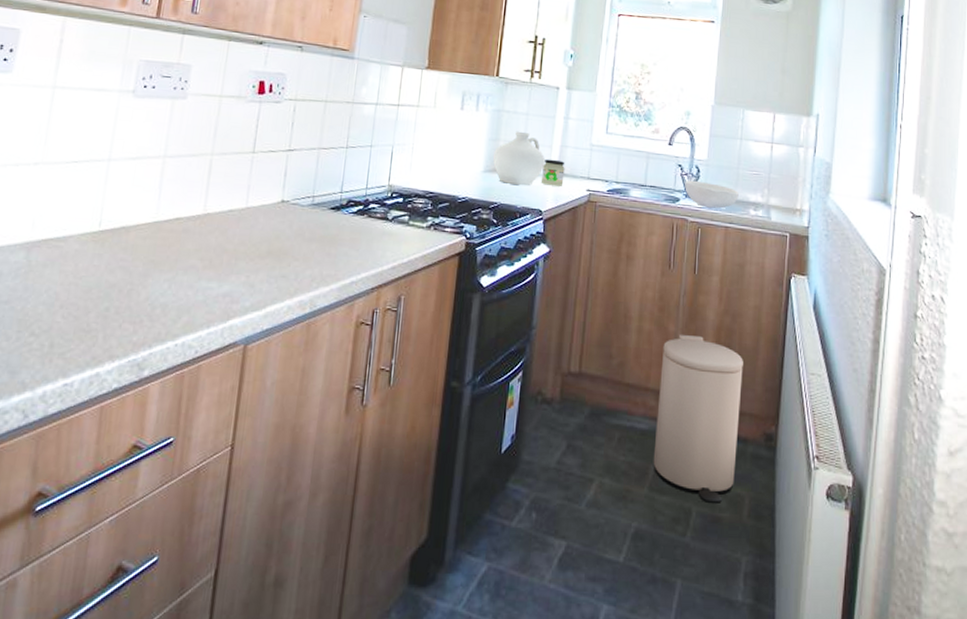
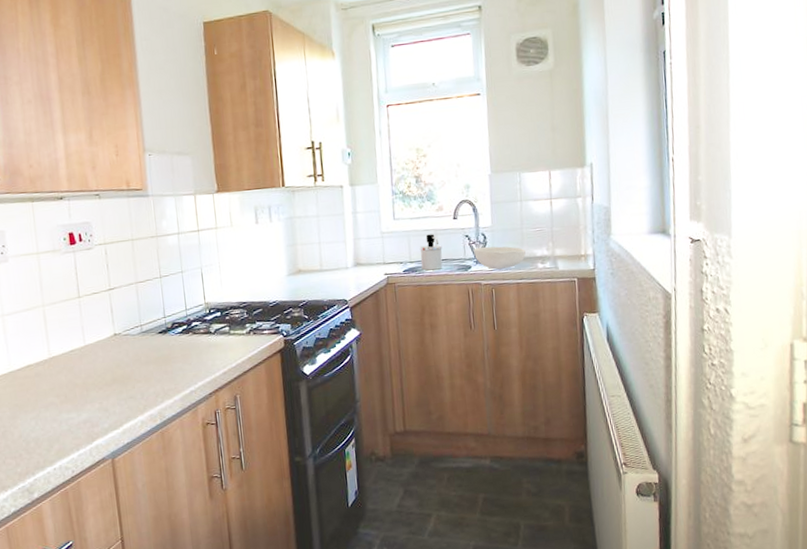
ceramic jug: present [492,131,545,186] -> none [293,233,342,282]
jar: present [540,159,565,187] -> none [340,252,362,277]
soap dispenser: none [627,156,652,196] -> present [419,234,443,271]
pedal bin: present [653,334,743,505] -> none [475,382,554,516]

